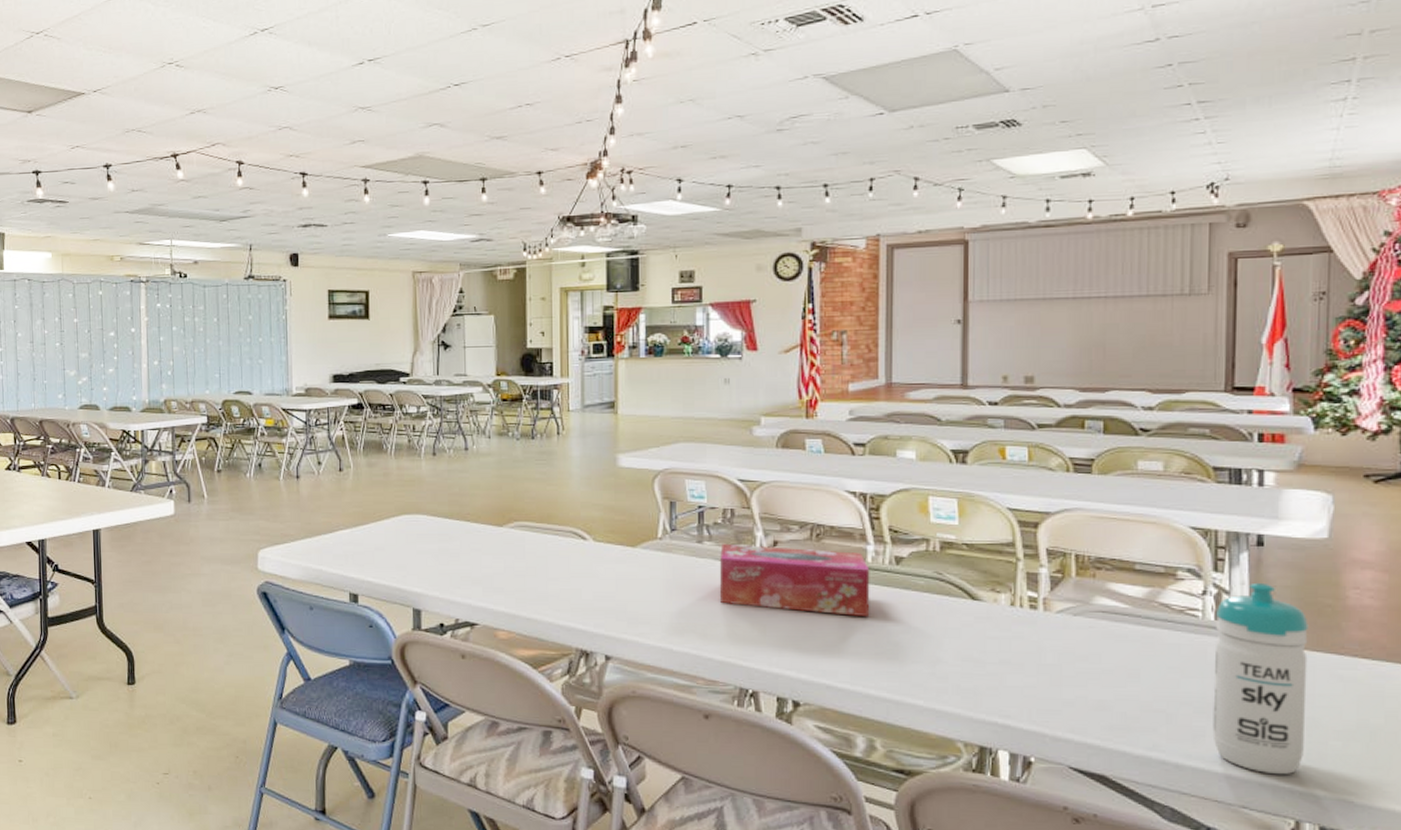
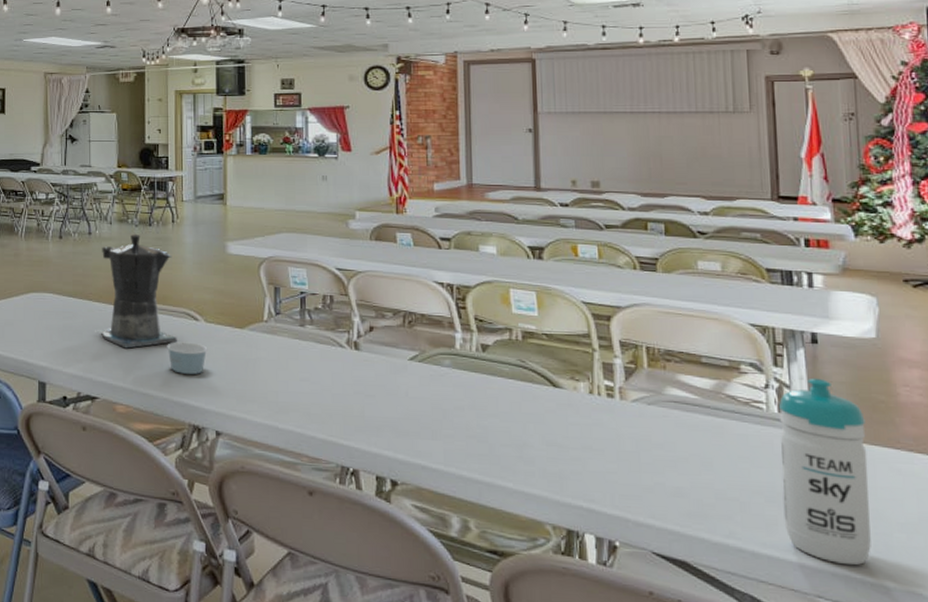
coffee maker: none [477,448,563,572] -> present [99,233,177,349]
paper cup: none [552,563,597,597] -> present [167,341,208,374]
tissue box: present [719,543,870,617] -> none [321,327,460,401]

